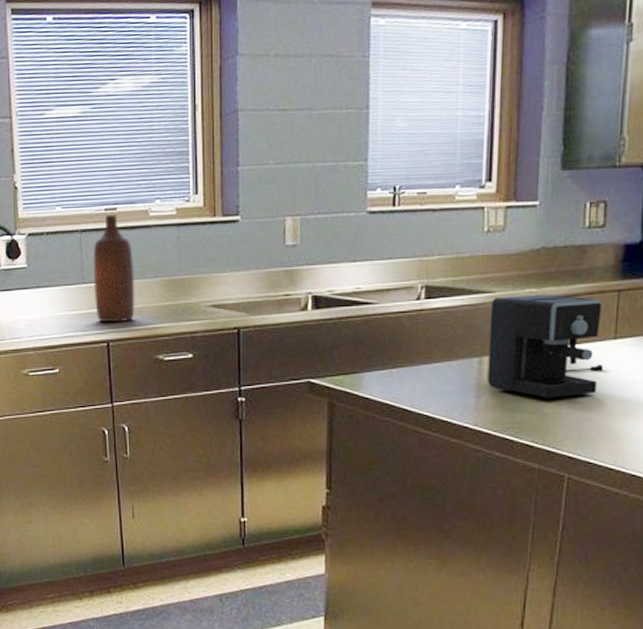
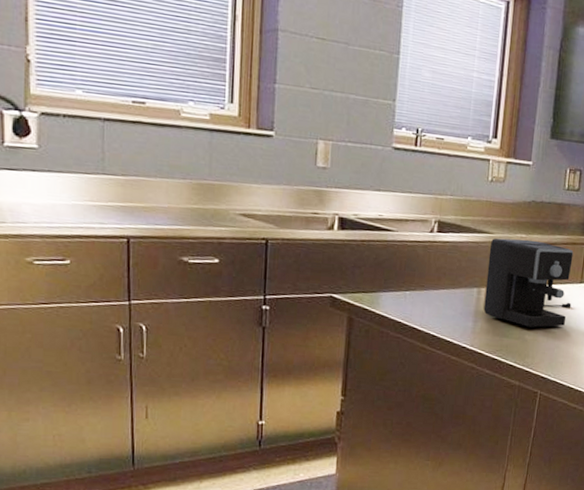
bottle: present [93,215,135,322] -> none [115,108,162,220]

